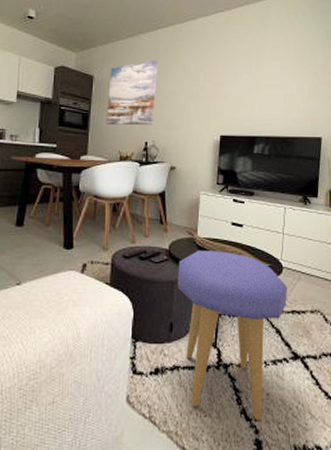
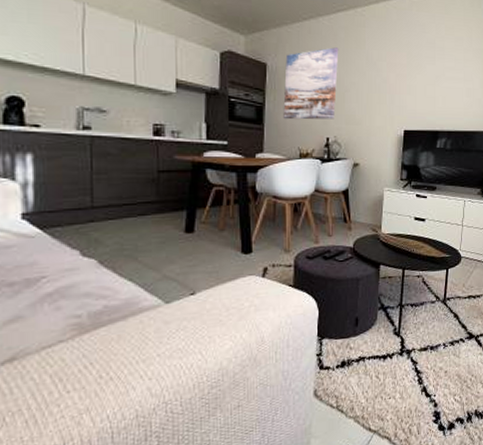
stool: present [178,251,288,421] -> none [363,245,466,396]

